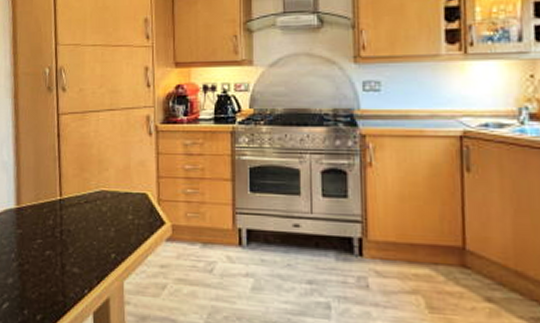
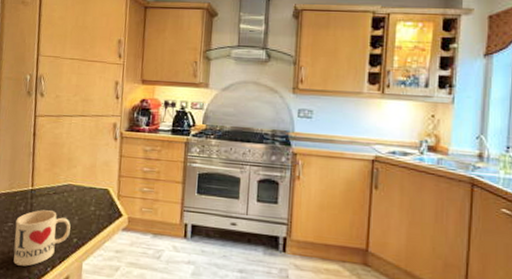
mug: none [45,222,107,289] -> present [13,210,71,267]

